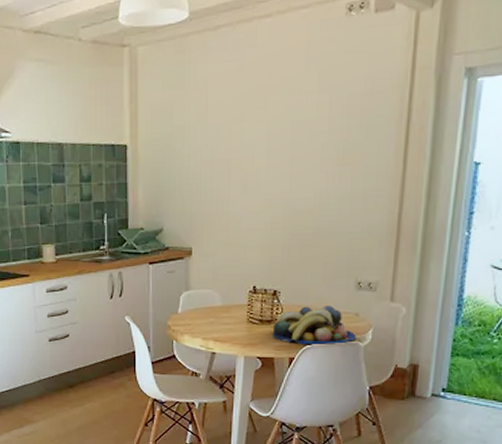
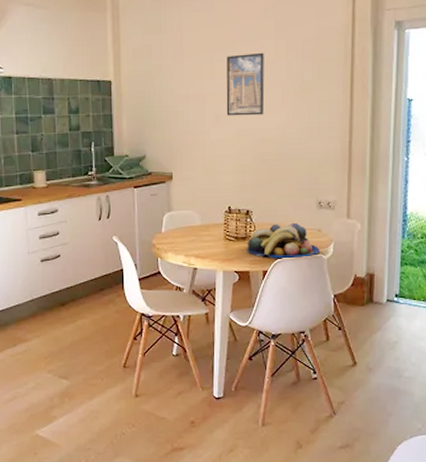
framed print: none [255,109,303,184] -> present [226,52,265,116]

